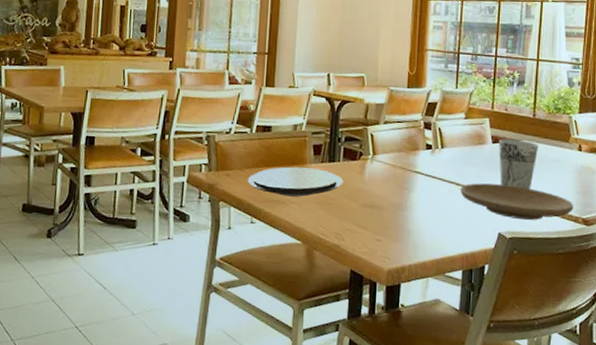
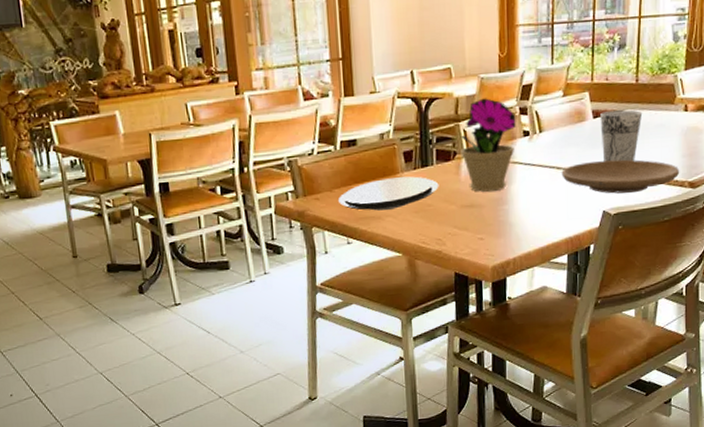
flower pot: none [366,108,420,196] -> present [460,98,516,192]

